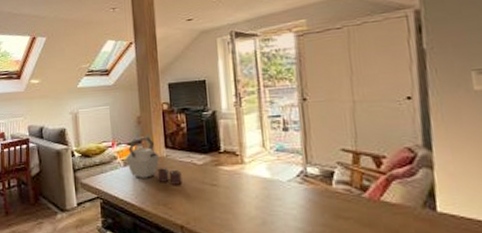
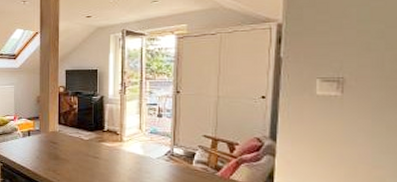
kettle: present [126,136,182,185] -> none [25,113,70,155]

